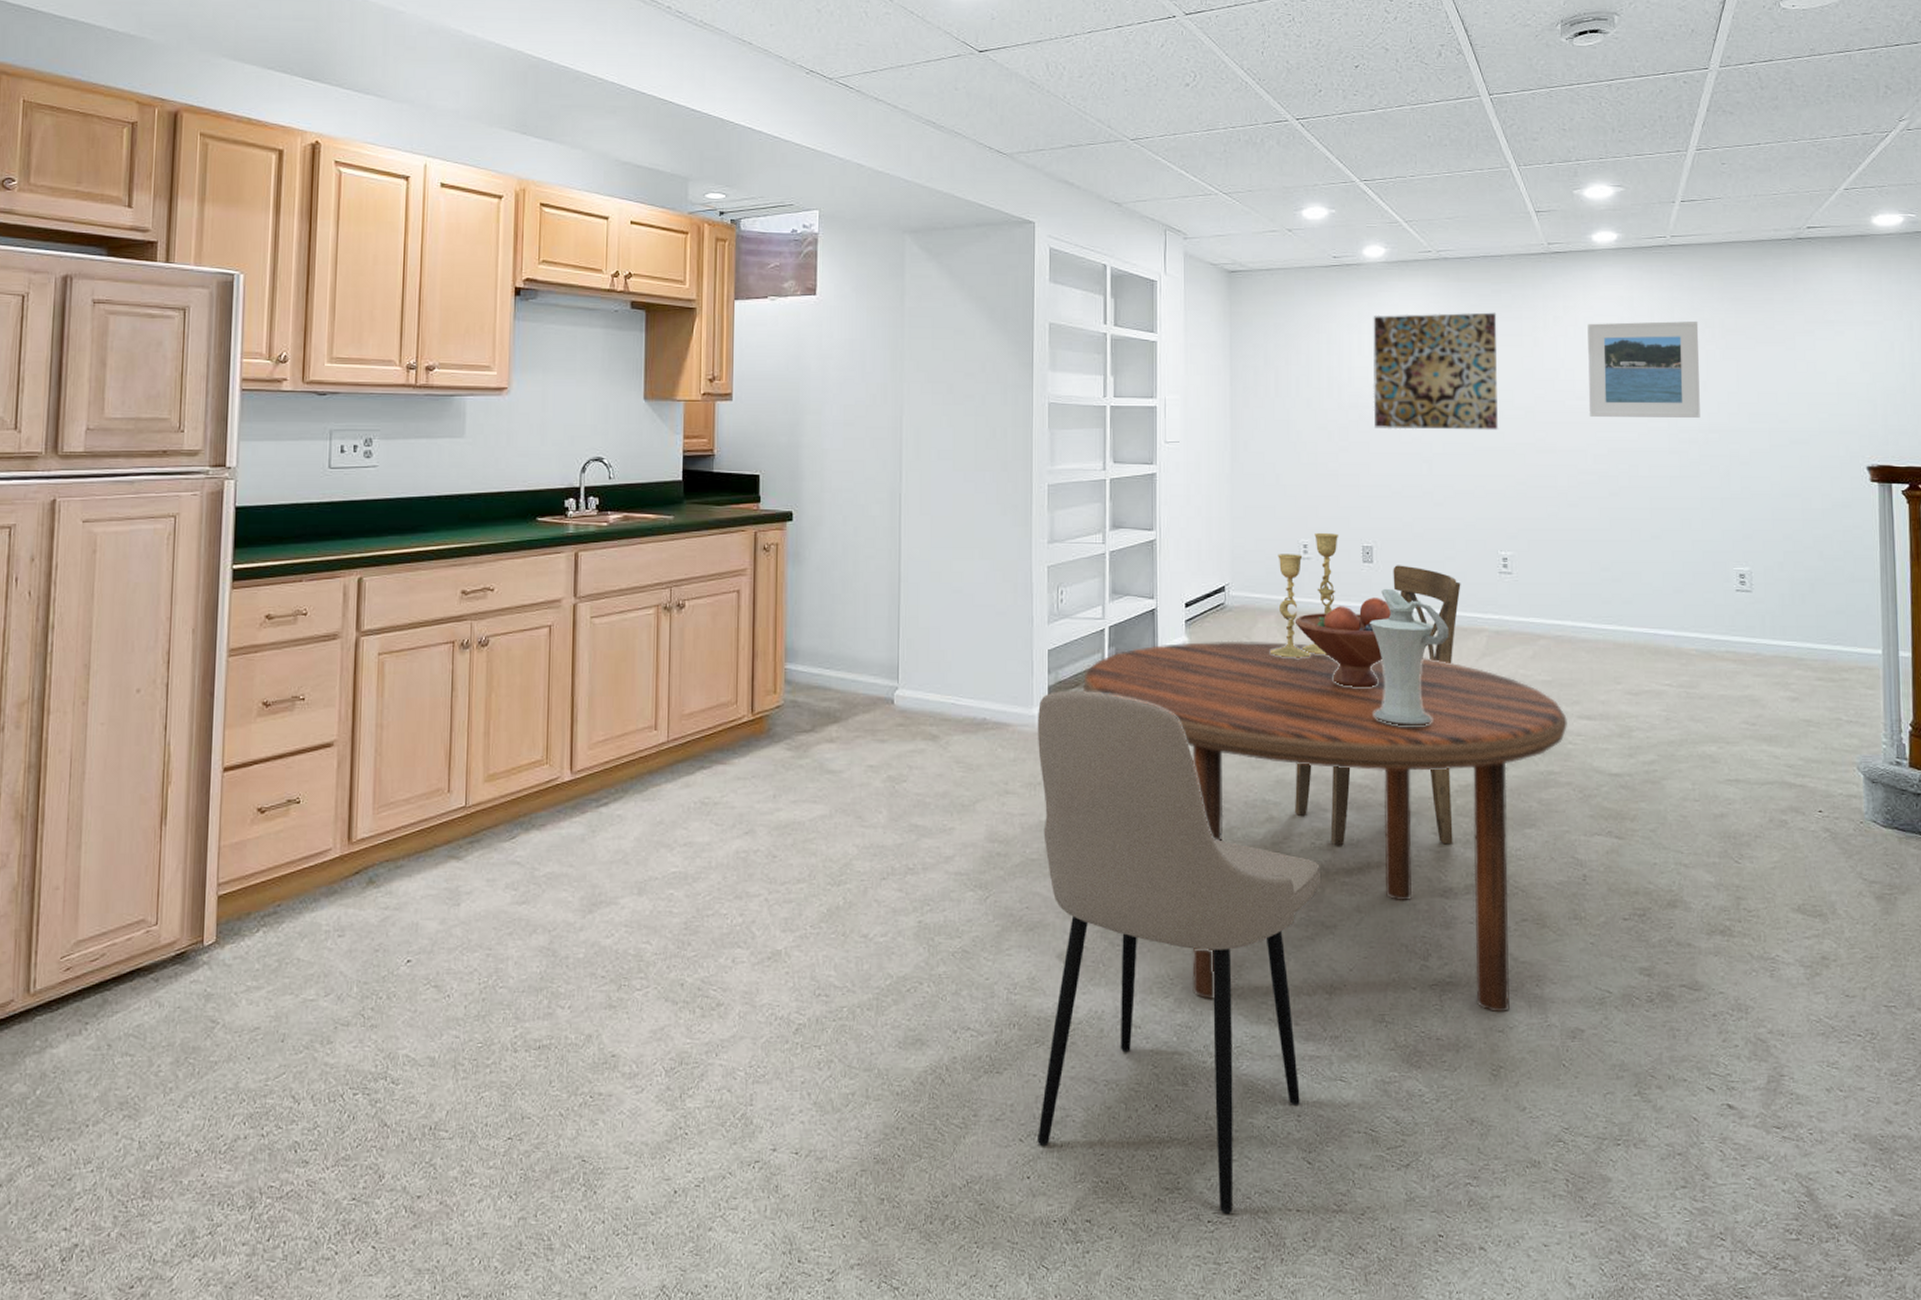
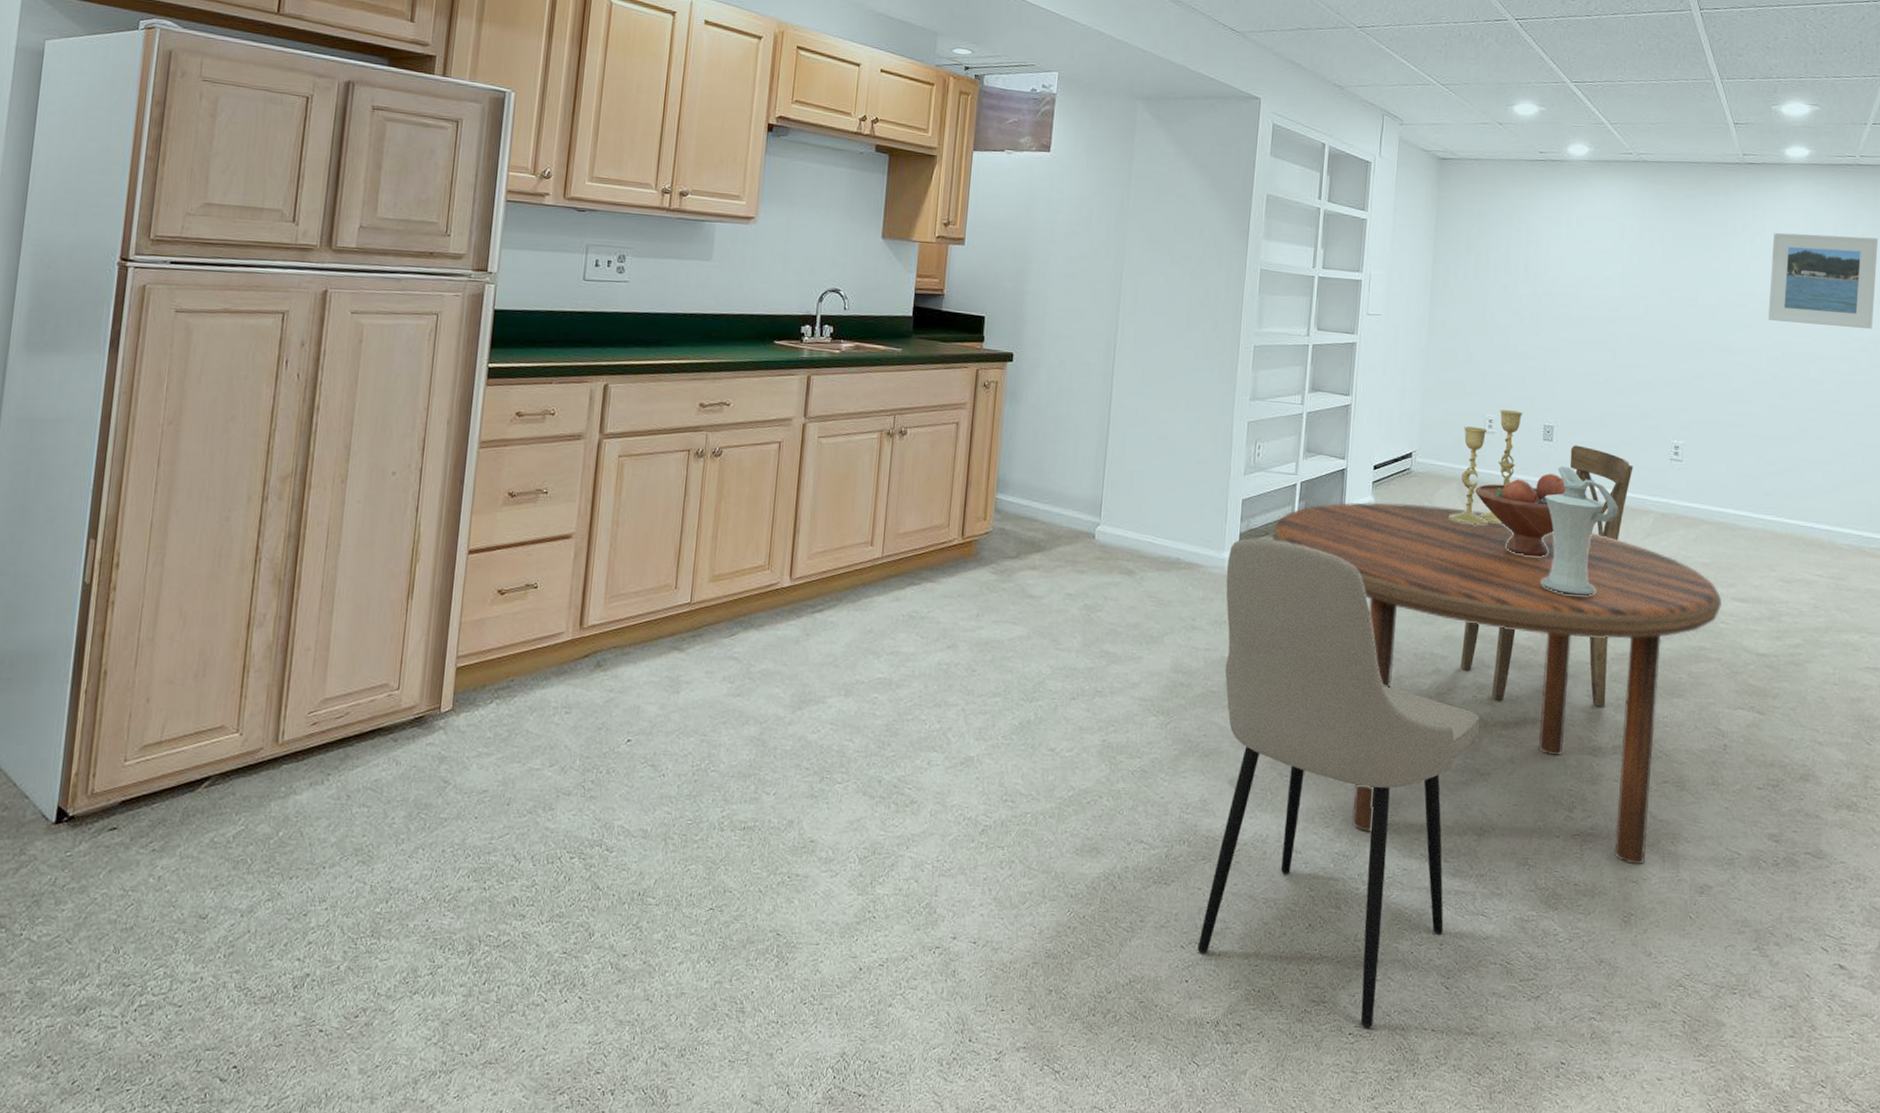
wall art: present [1373,312,1498,430] -> none [1565,209,1689,326]

